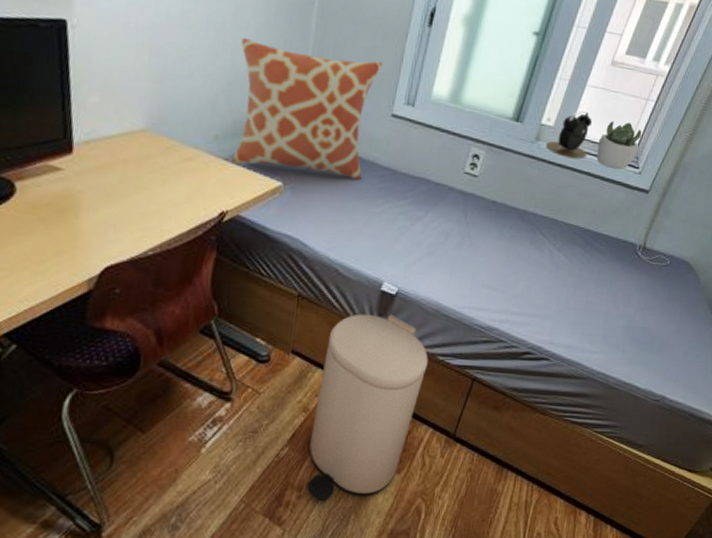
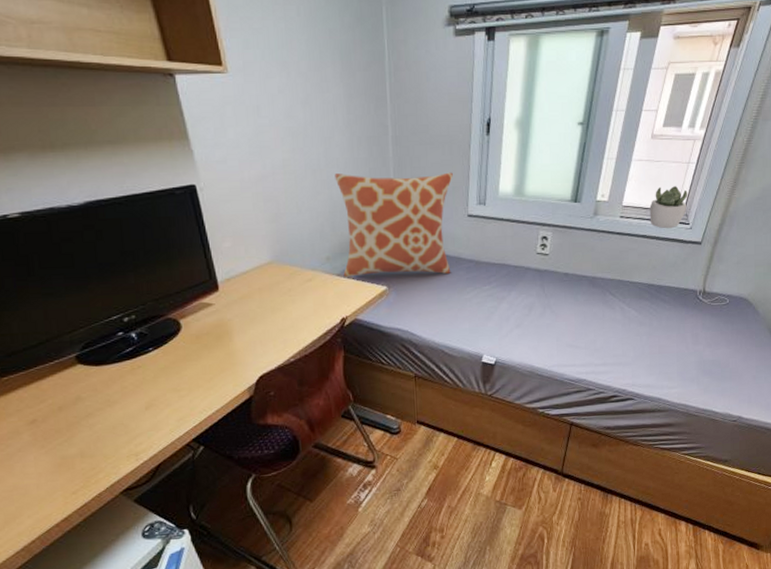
pedal bin: present [307,313,429,502] -> none [443,380,531,539]
alarm clock: present [545,110,593,160] -> none [603,182,642,226]

